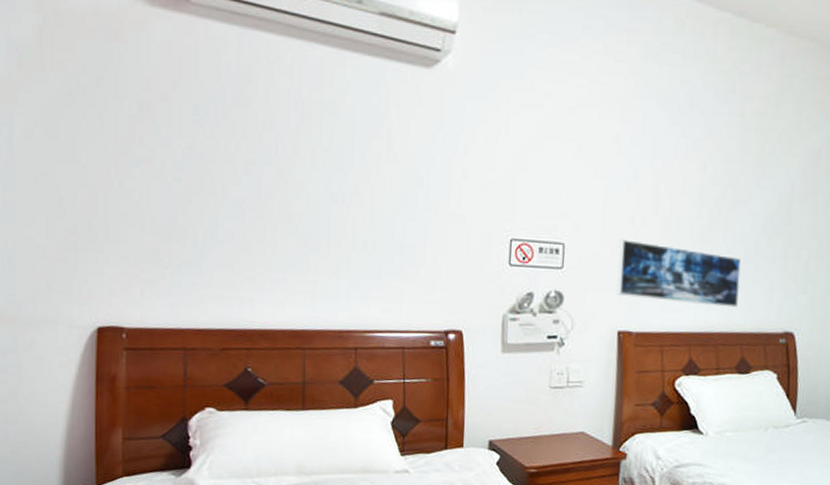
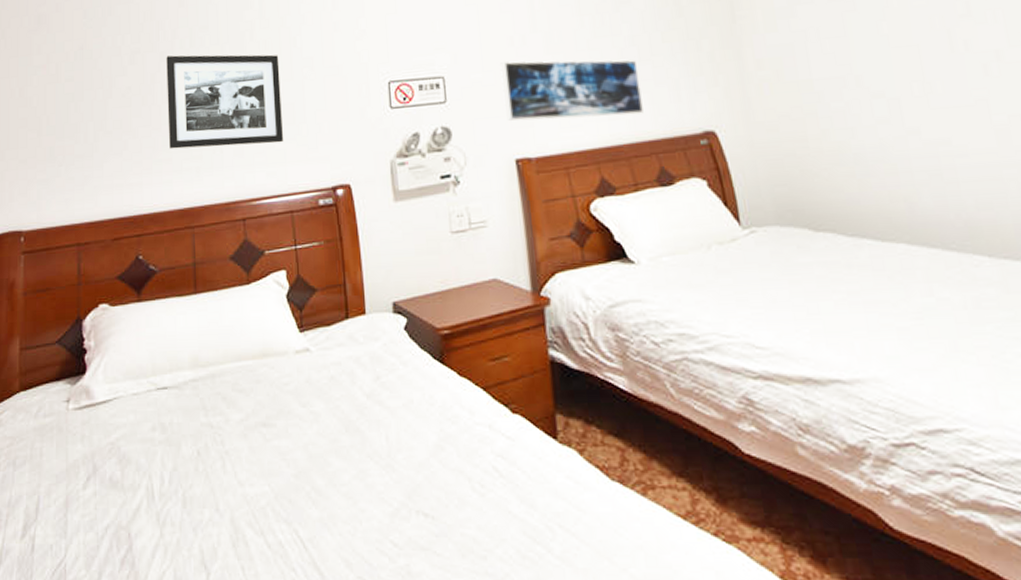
picture frame: none [283,173,404,281] -> present [166,54,283,149]

